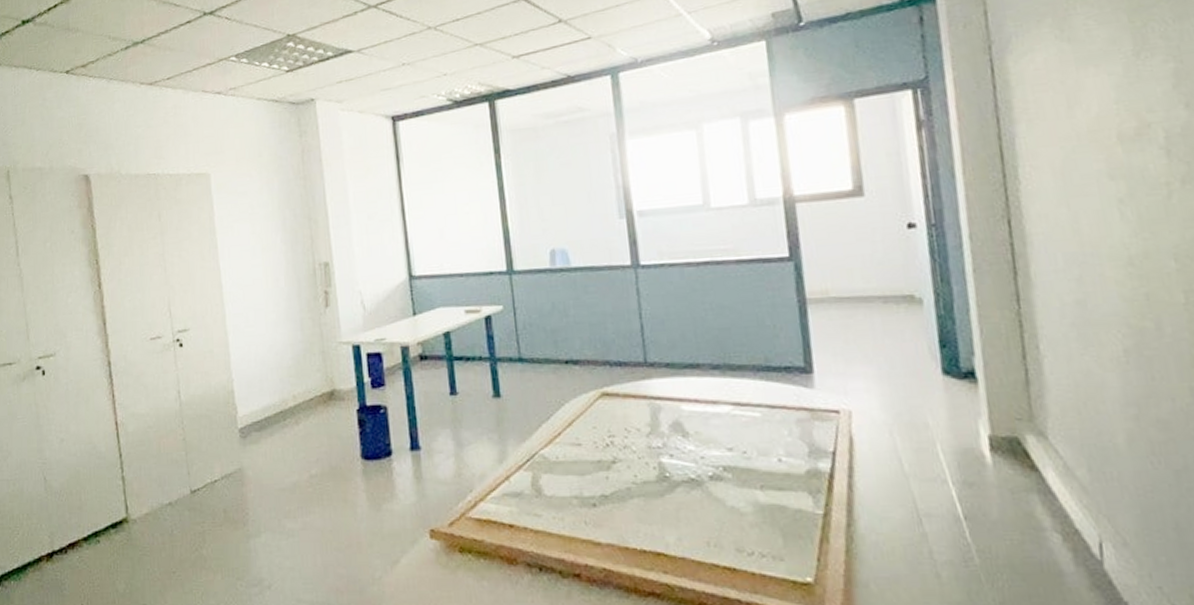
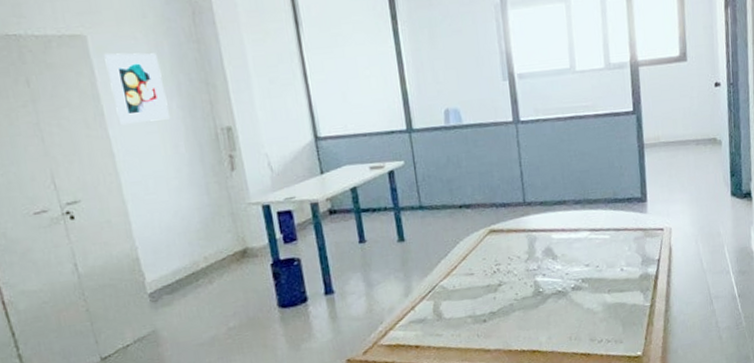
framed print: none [223,189,273,257] -> present [104,53,170,124]

